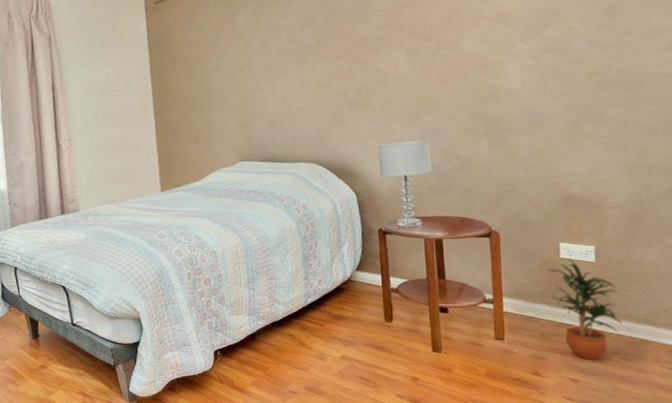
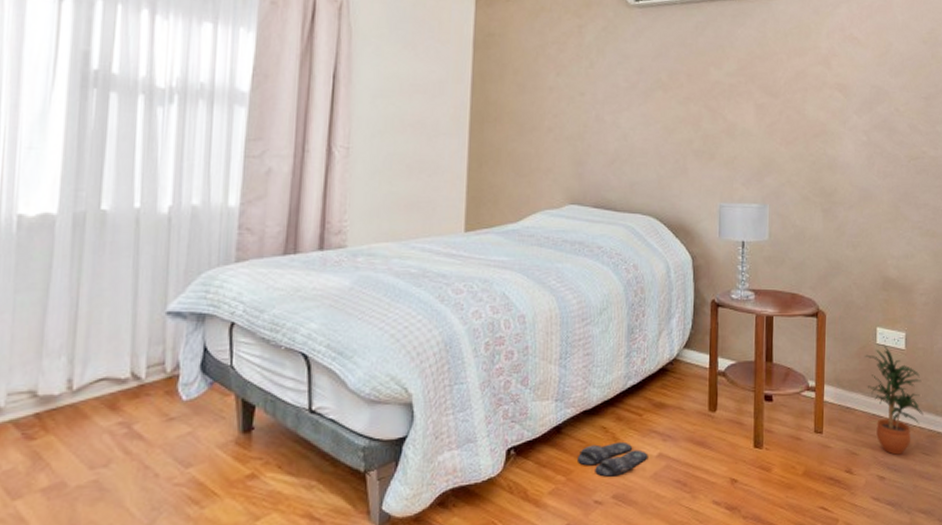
slippers: none [272,346,333,373] -> present [578,441,648,477]

